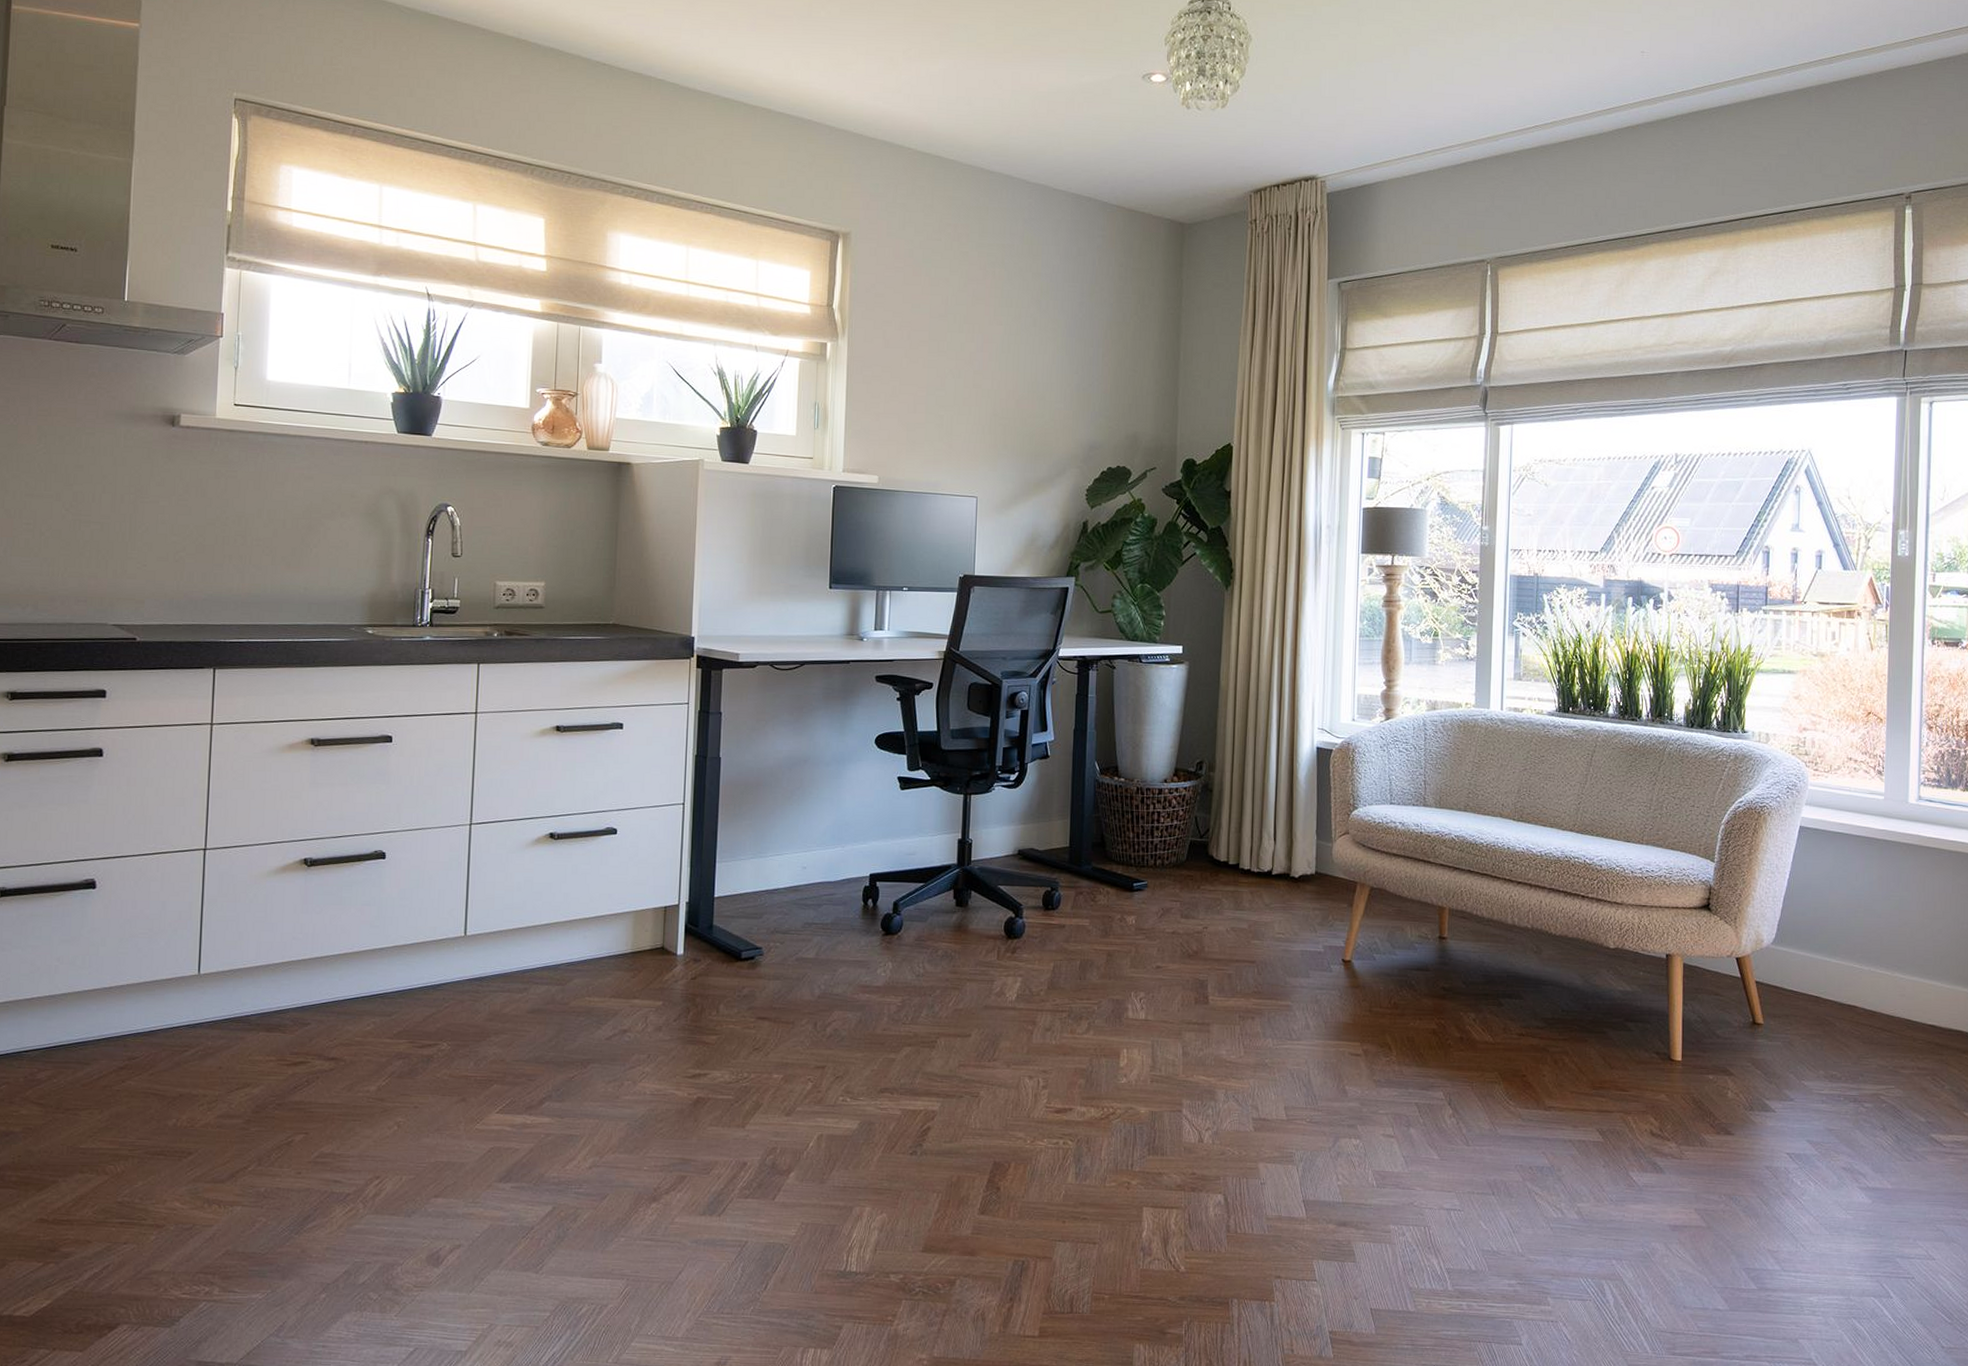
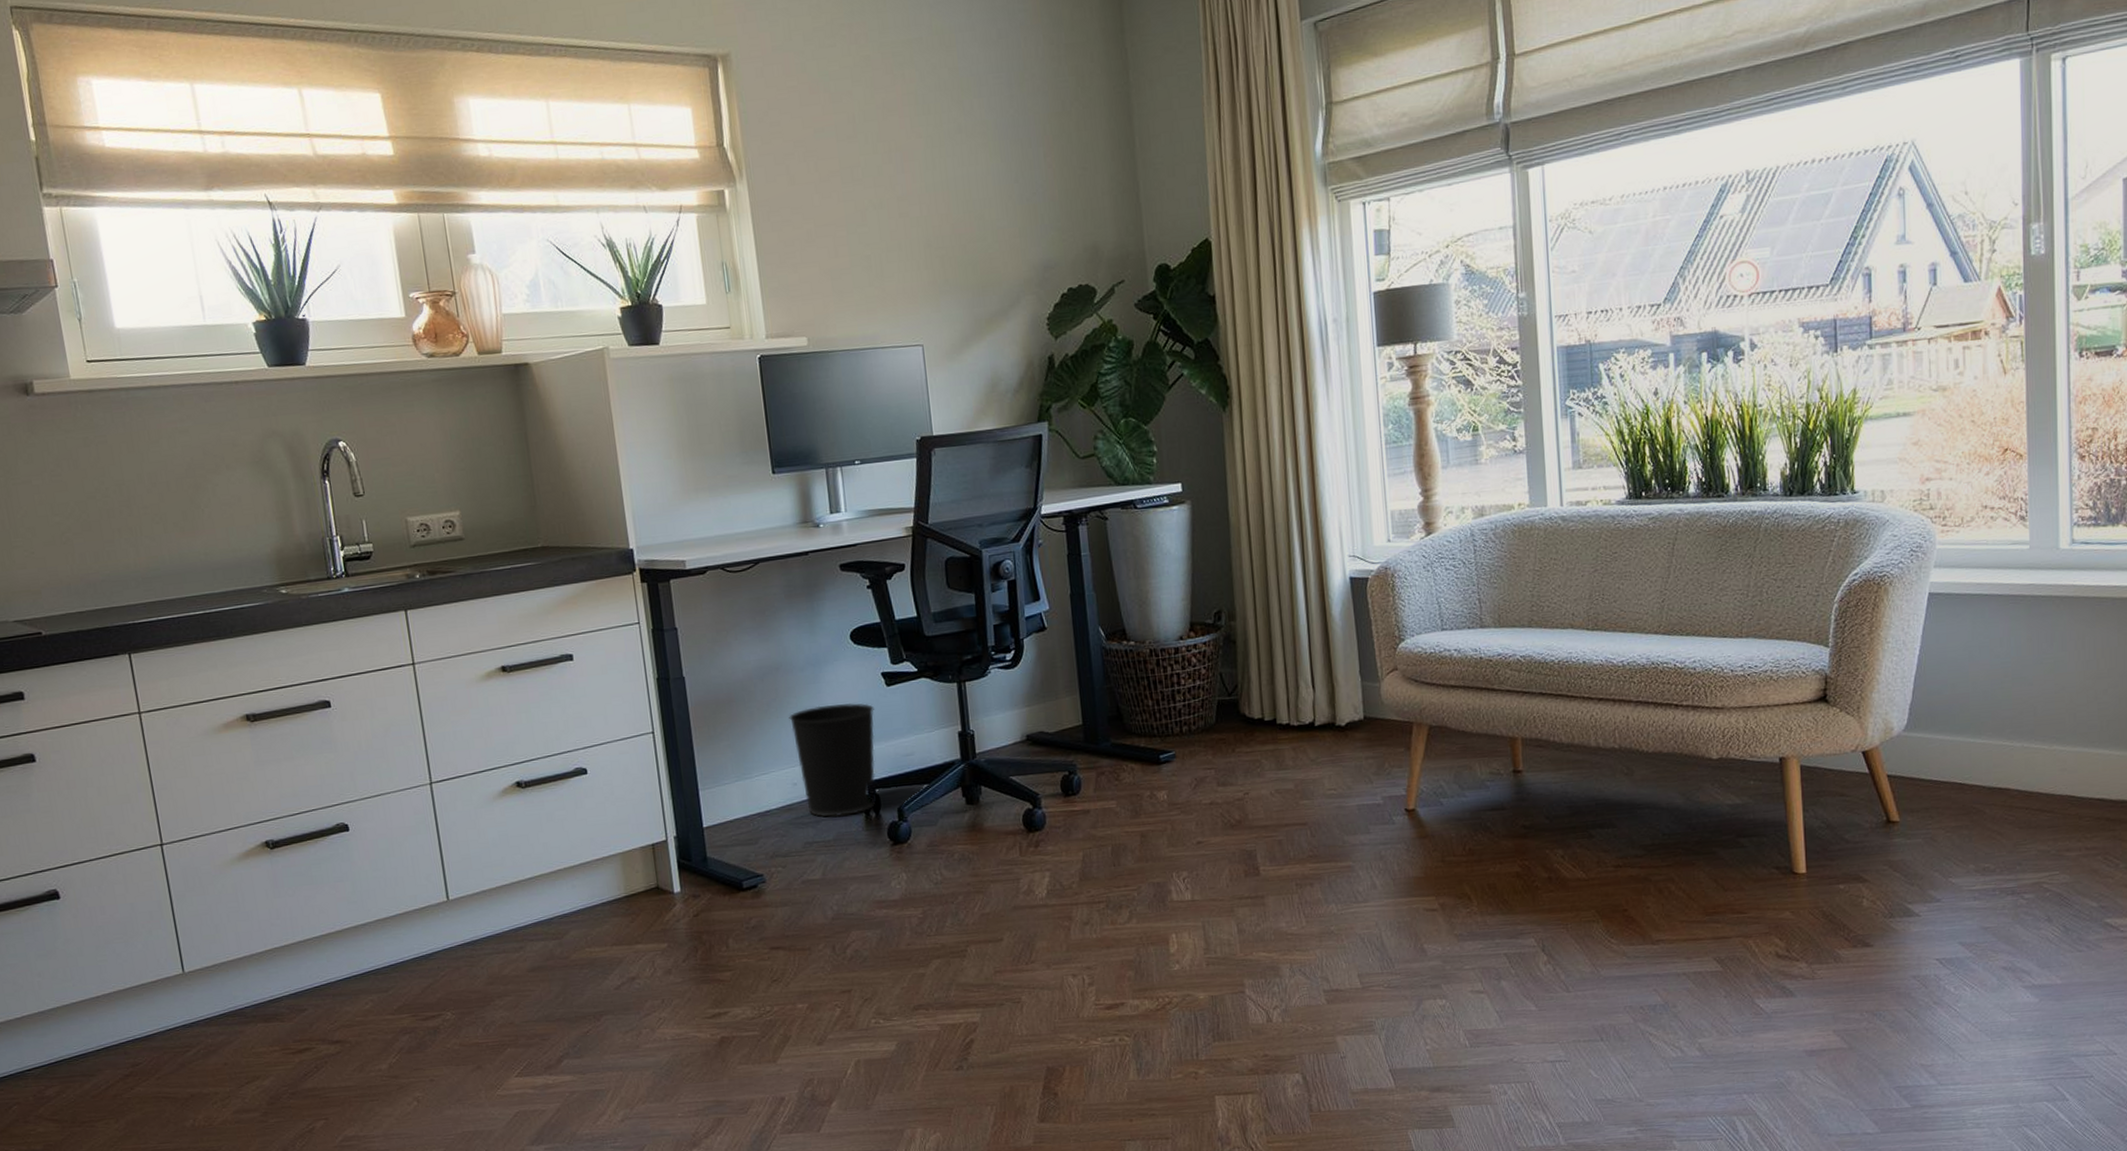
wastebasket: none [808,799,886,902] -> present [789,703,875,817]

